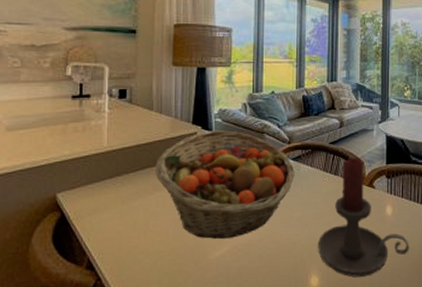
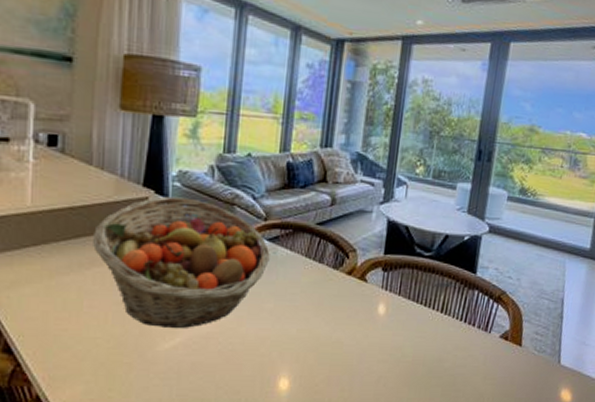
candle holder: present [318,157,409,277] -> none [291,243,402,383]

